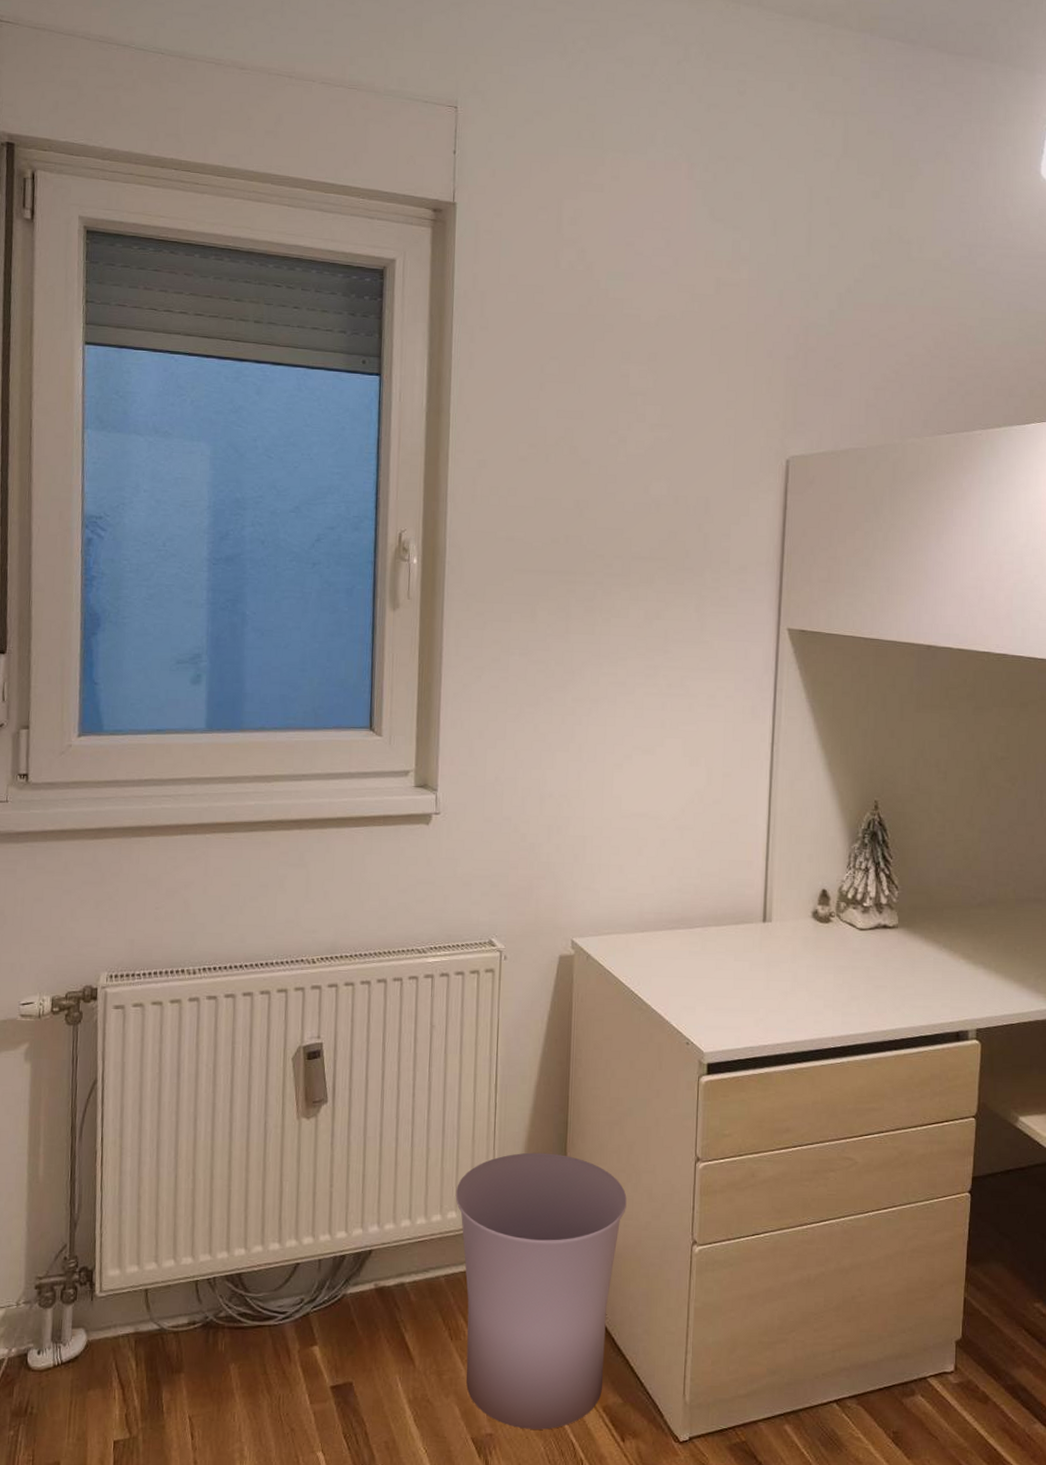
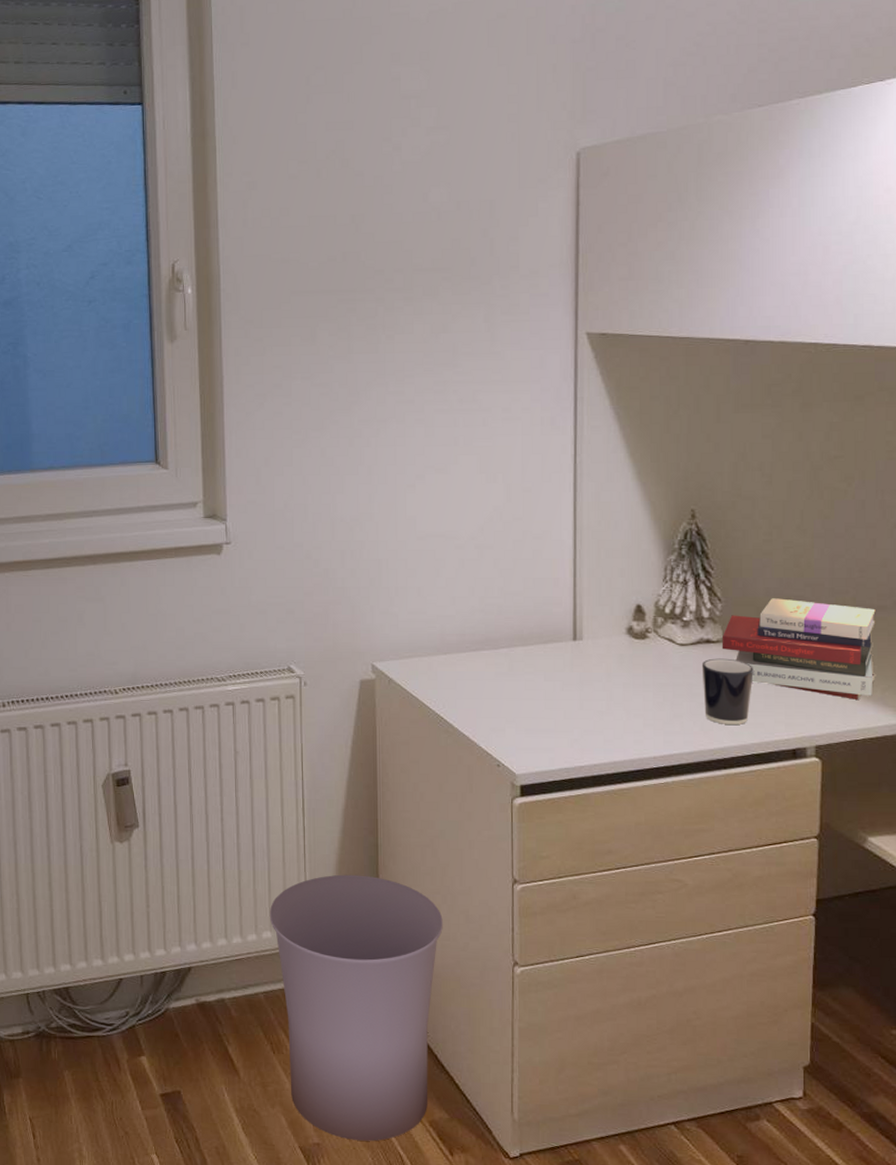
mug: none [878,943,924,1007] -> present [701,658,754,725]
books: none [897,888,1032,986] -> present [721,598,876,699]

